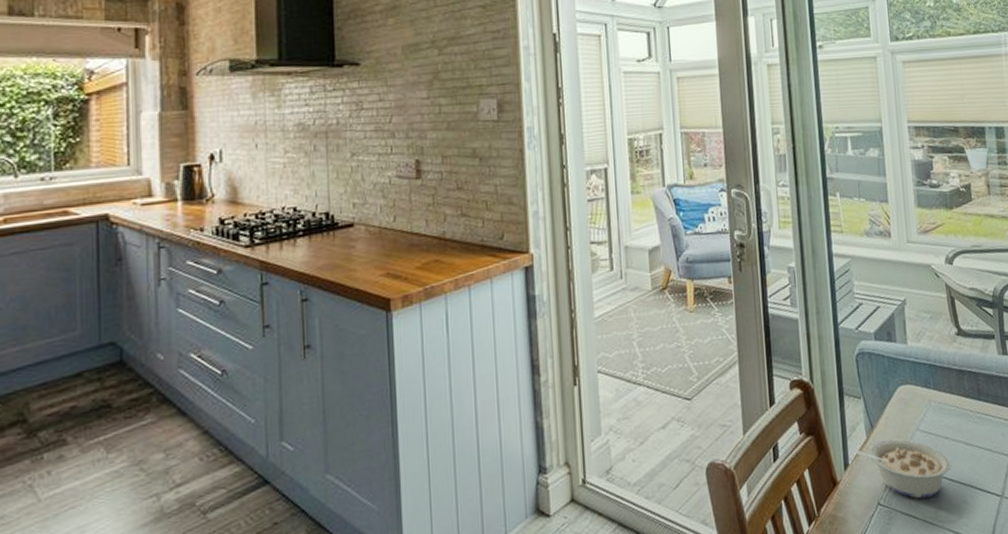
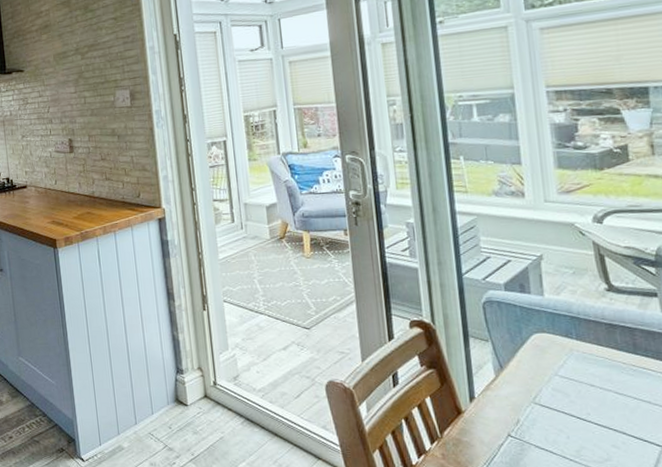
legume: present [854,439,951,499] -> none [481,381,598,437]

